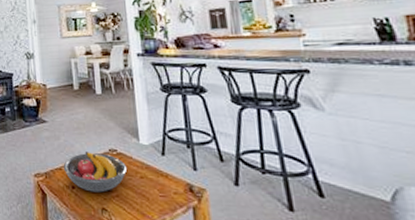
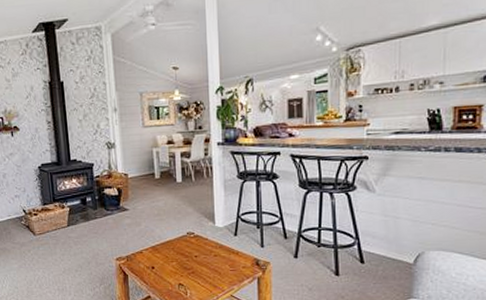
fruit bowl: present [63,152,128,193] -> none [144,236,203,271]

